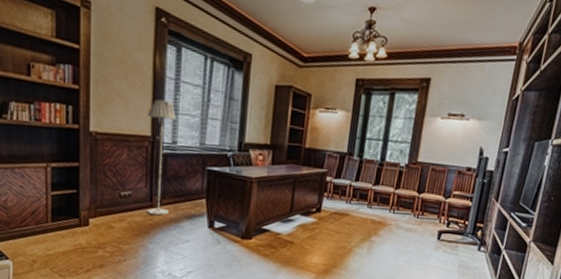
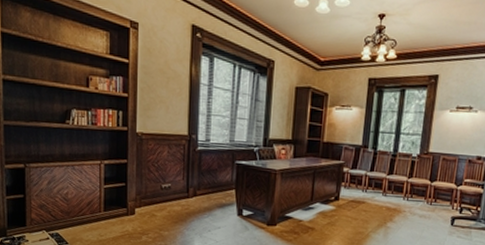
floor lamp: present [147,99,176,216] -> none [184,103,209,205]

